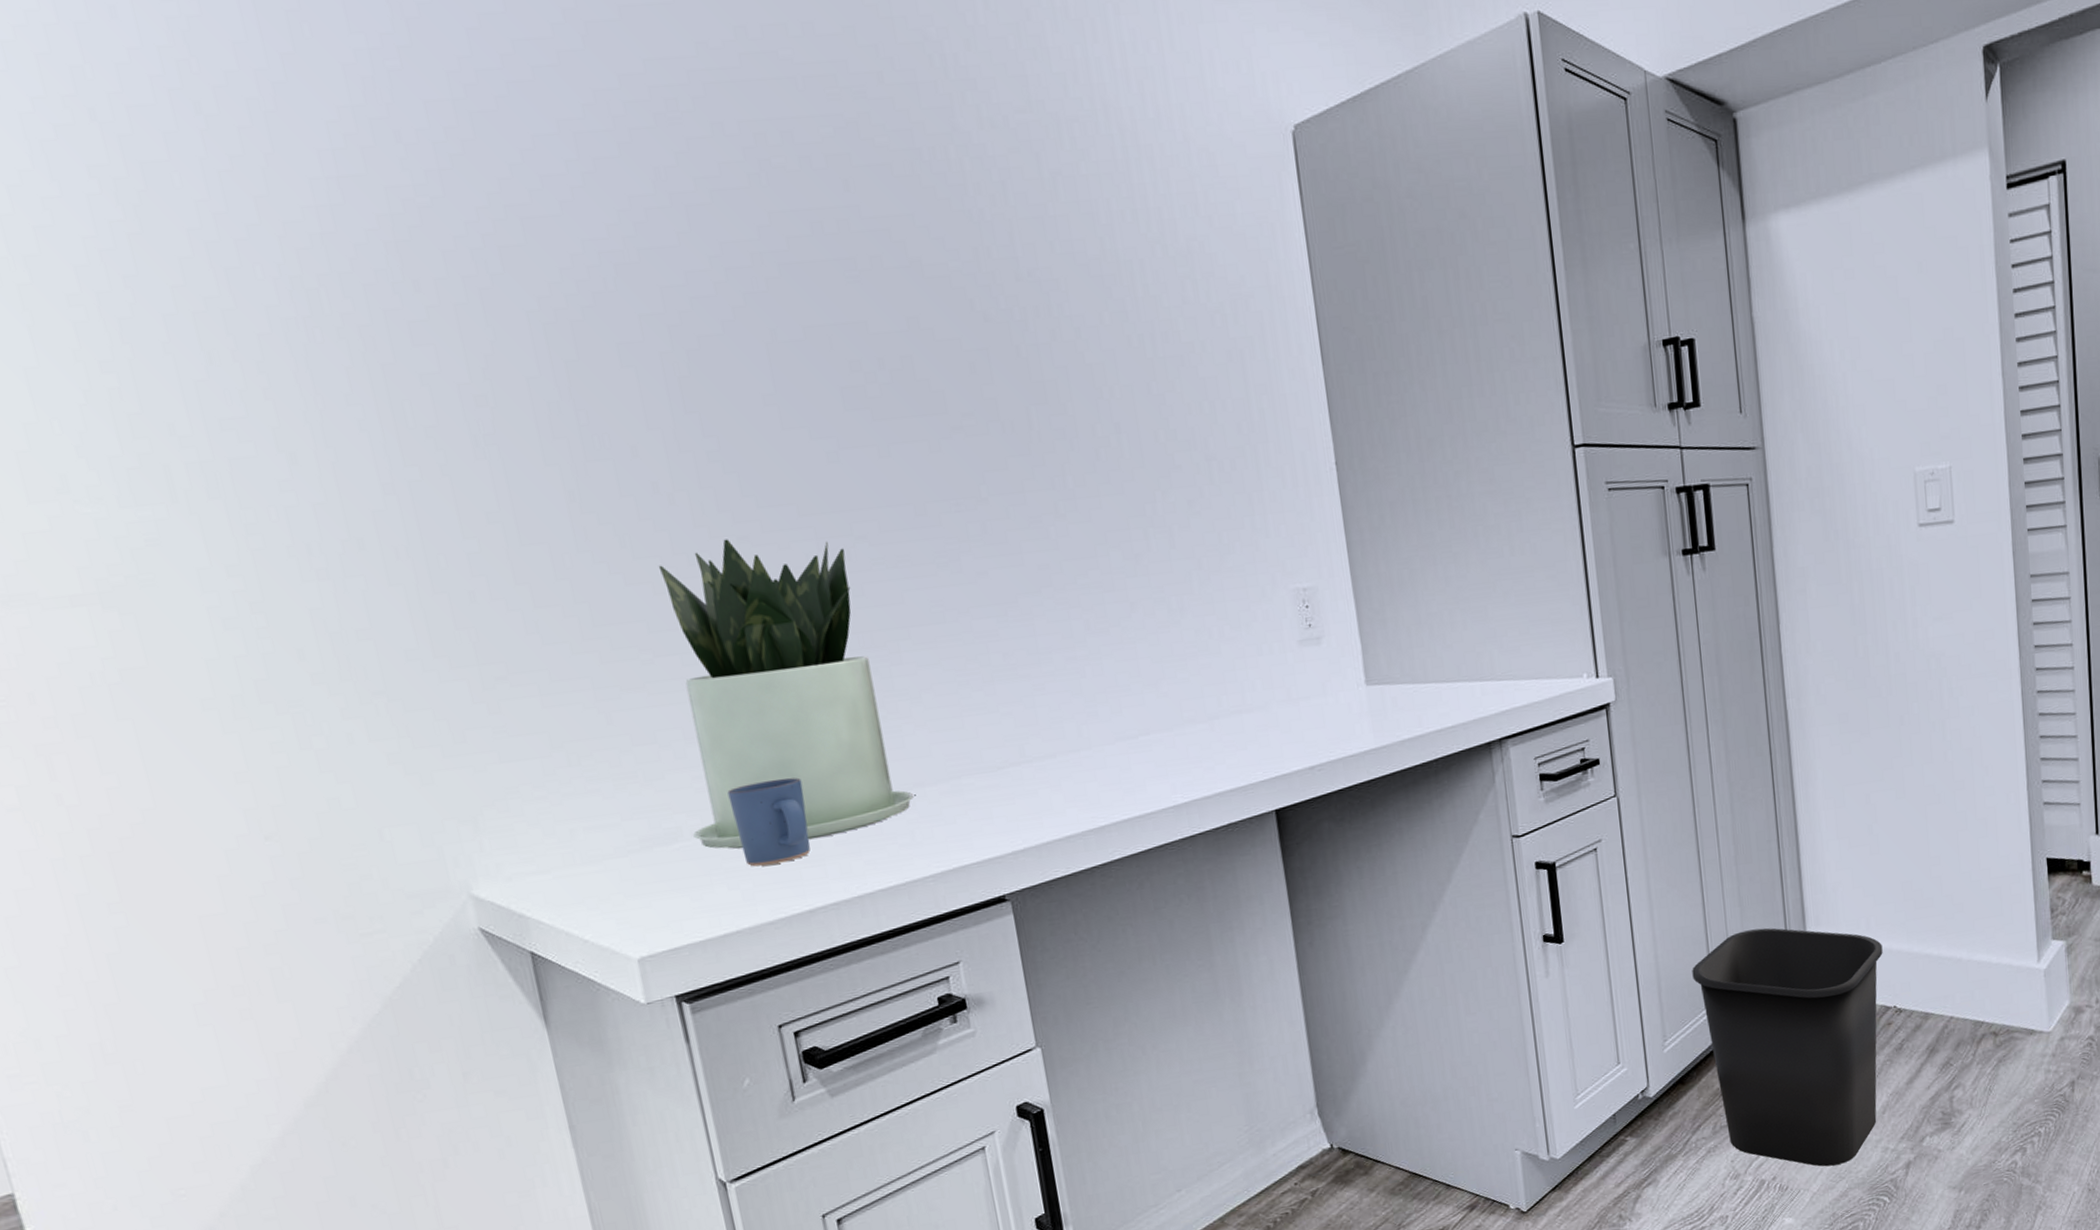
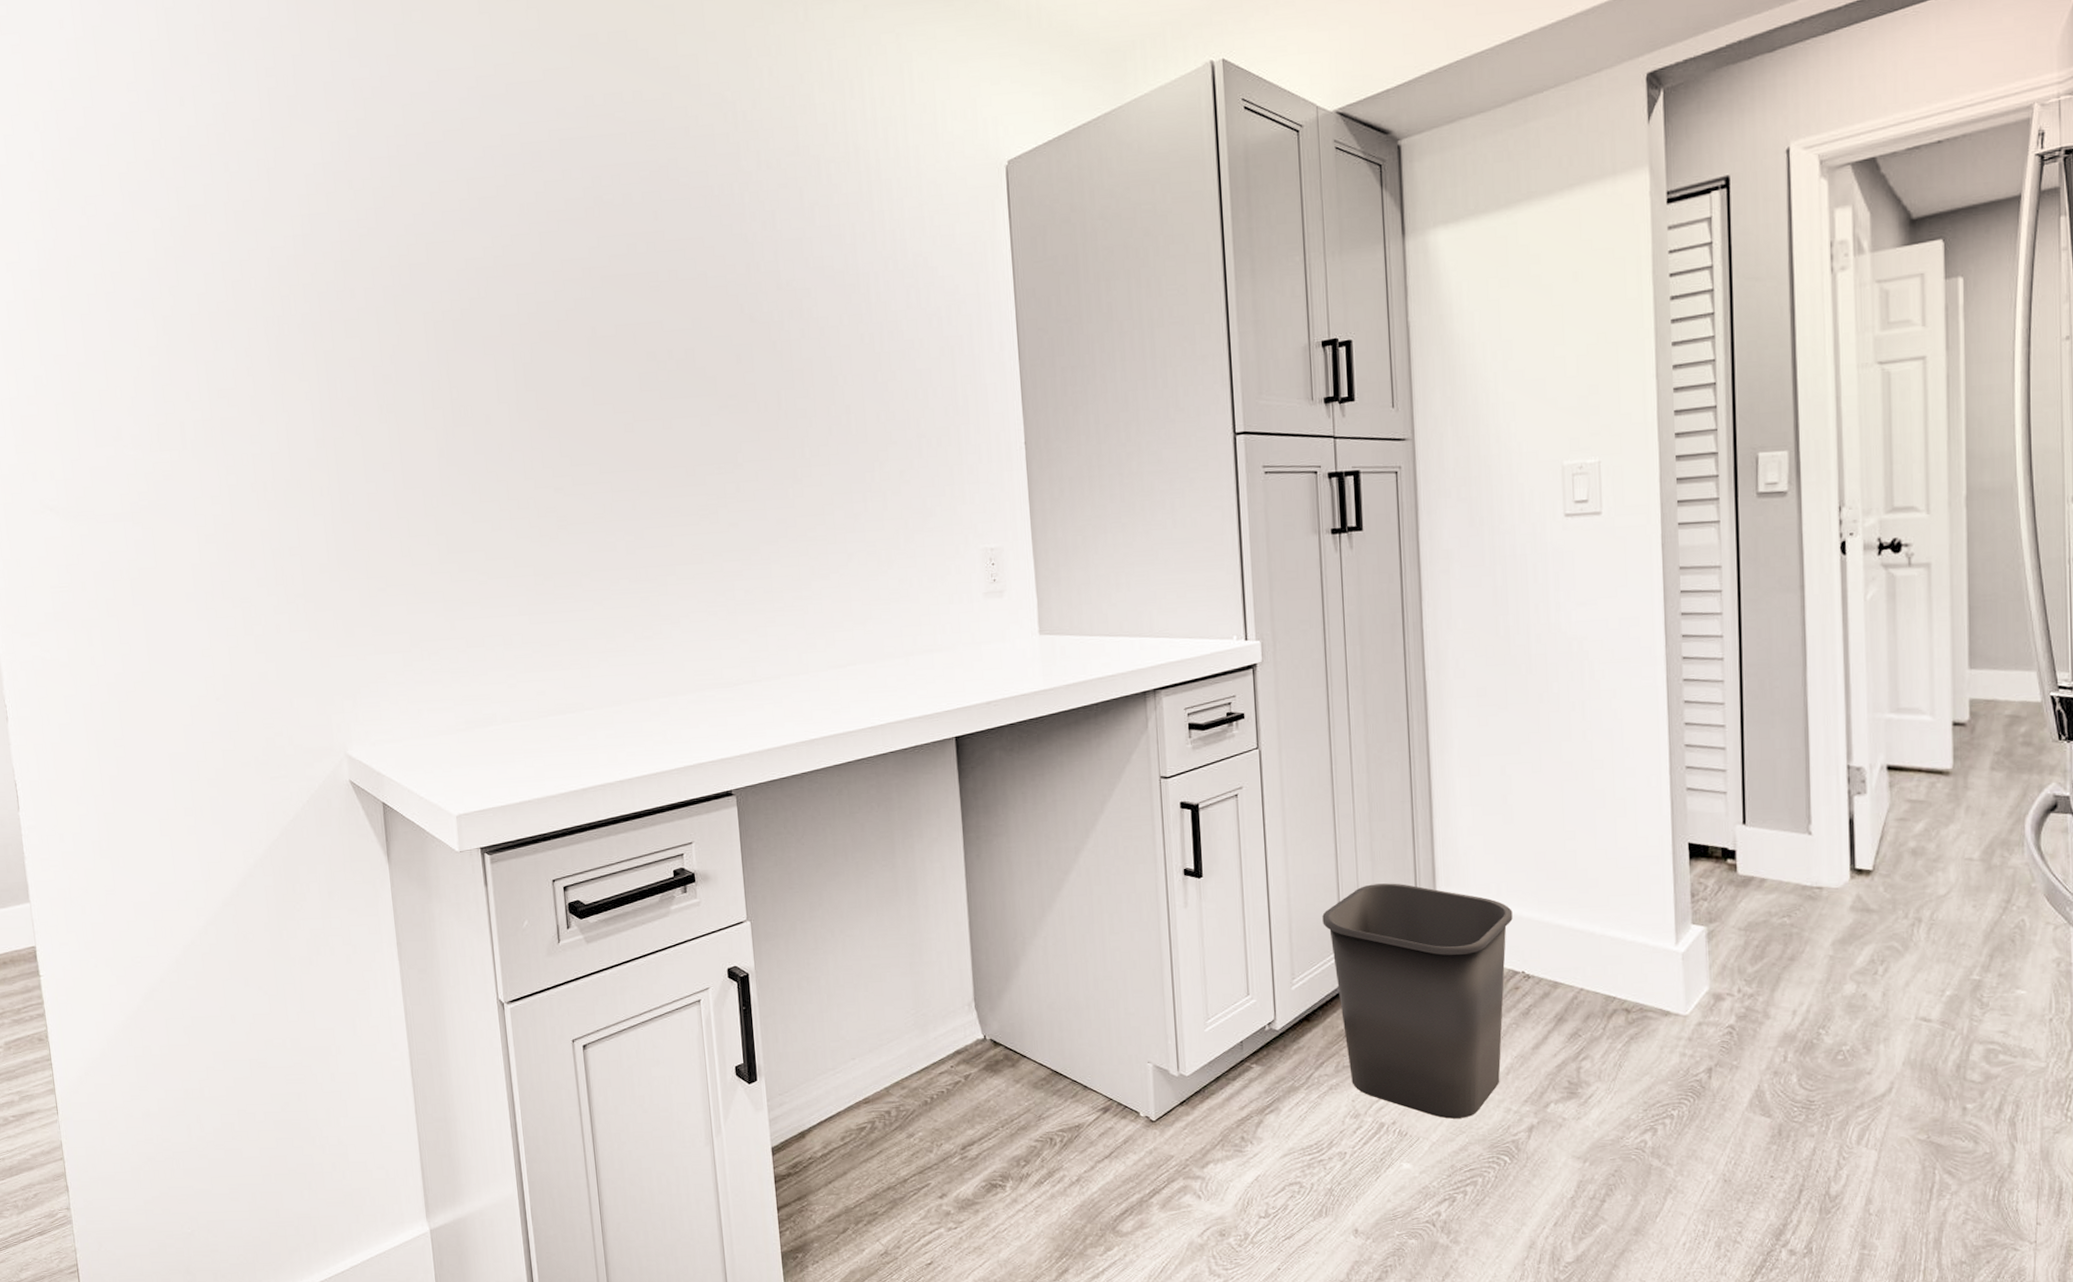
planter: present [658,539,915,849] -> none [497,489,669,735]
mug: present [727,777,811,867] -> none [531,680,588,750]

